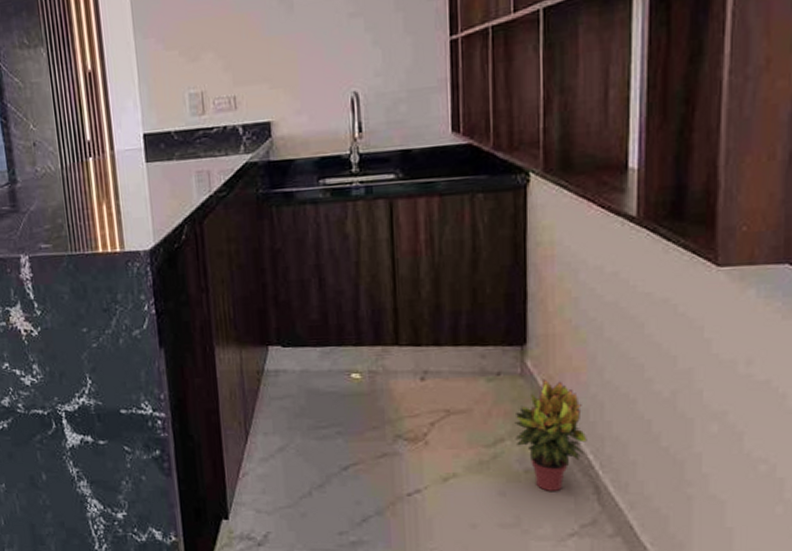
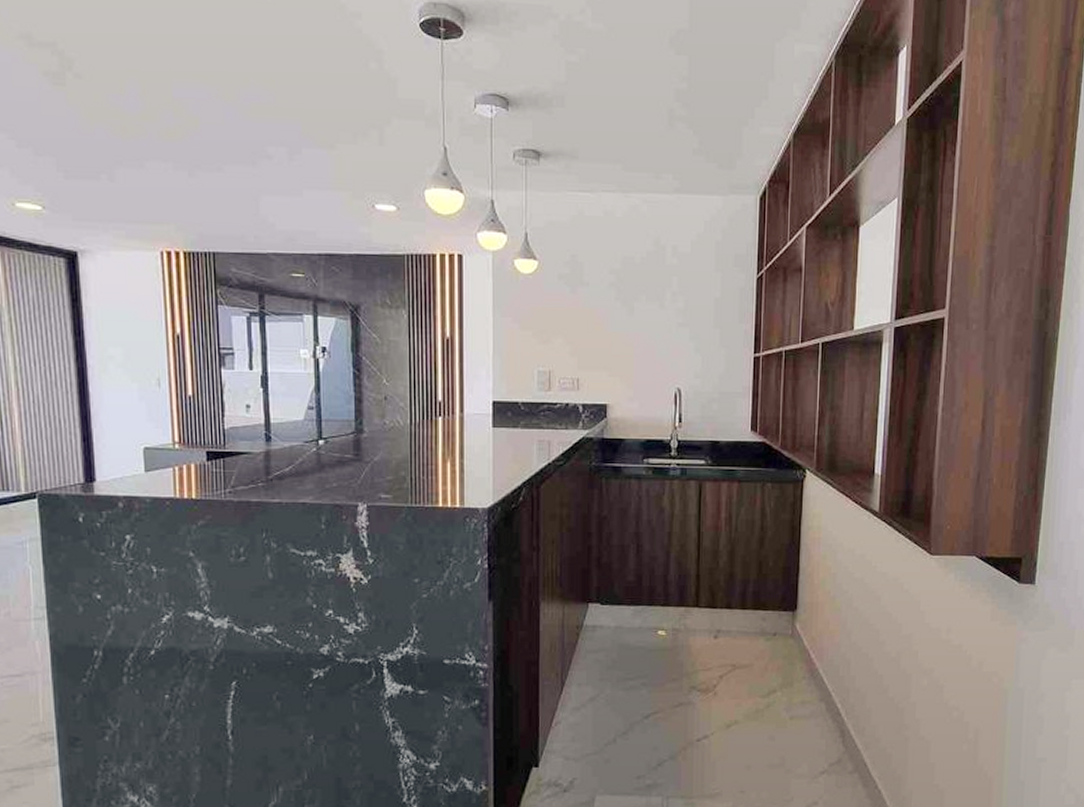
potted plant: present [514,379,587,491] -> none [784,639,837,735]

